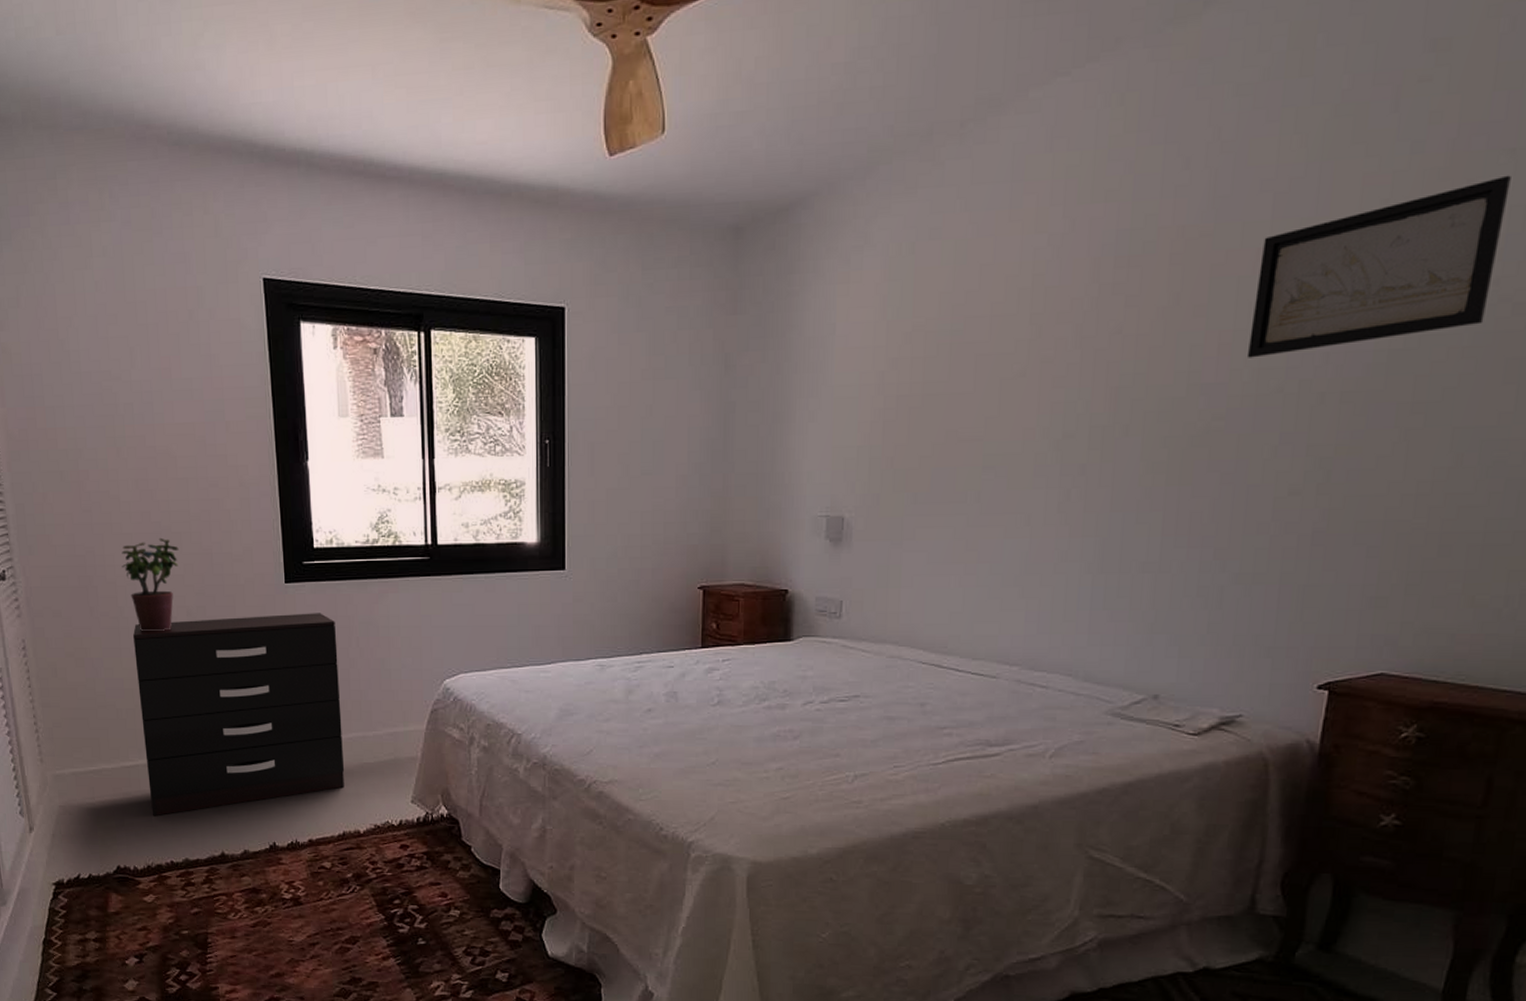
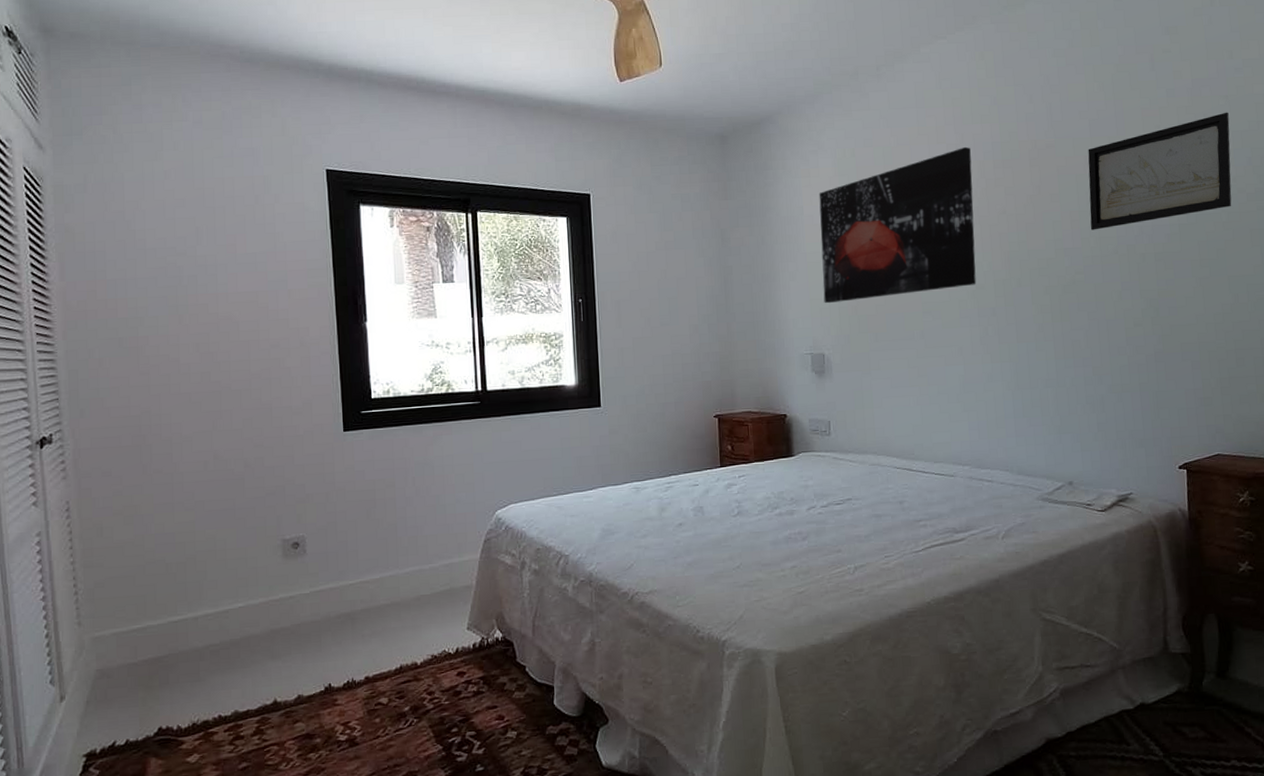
potted plant: present [121,537,179,632] -> none [178,395,238,486]
dresser: present [132,613,345,816] -> none [186,457,402,670]
wall art: none [850,236,1083,453] -> present [819,146,977,304]

